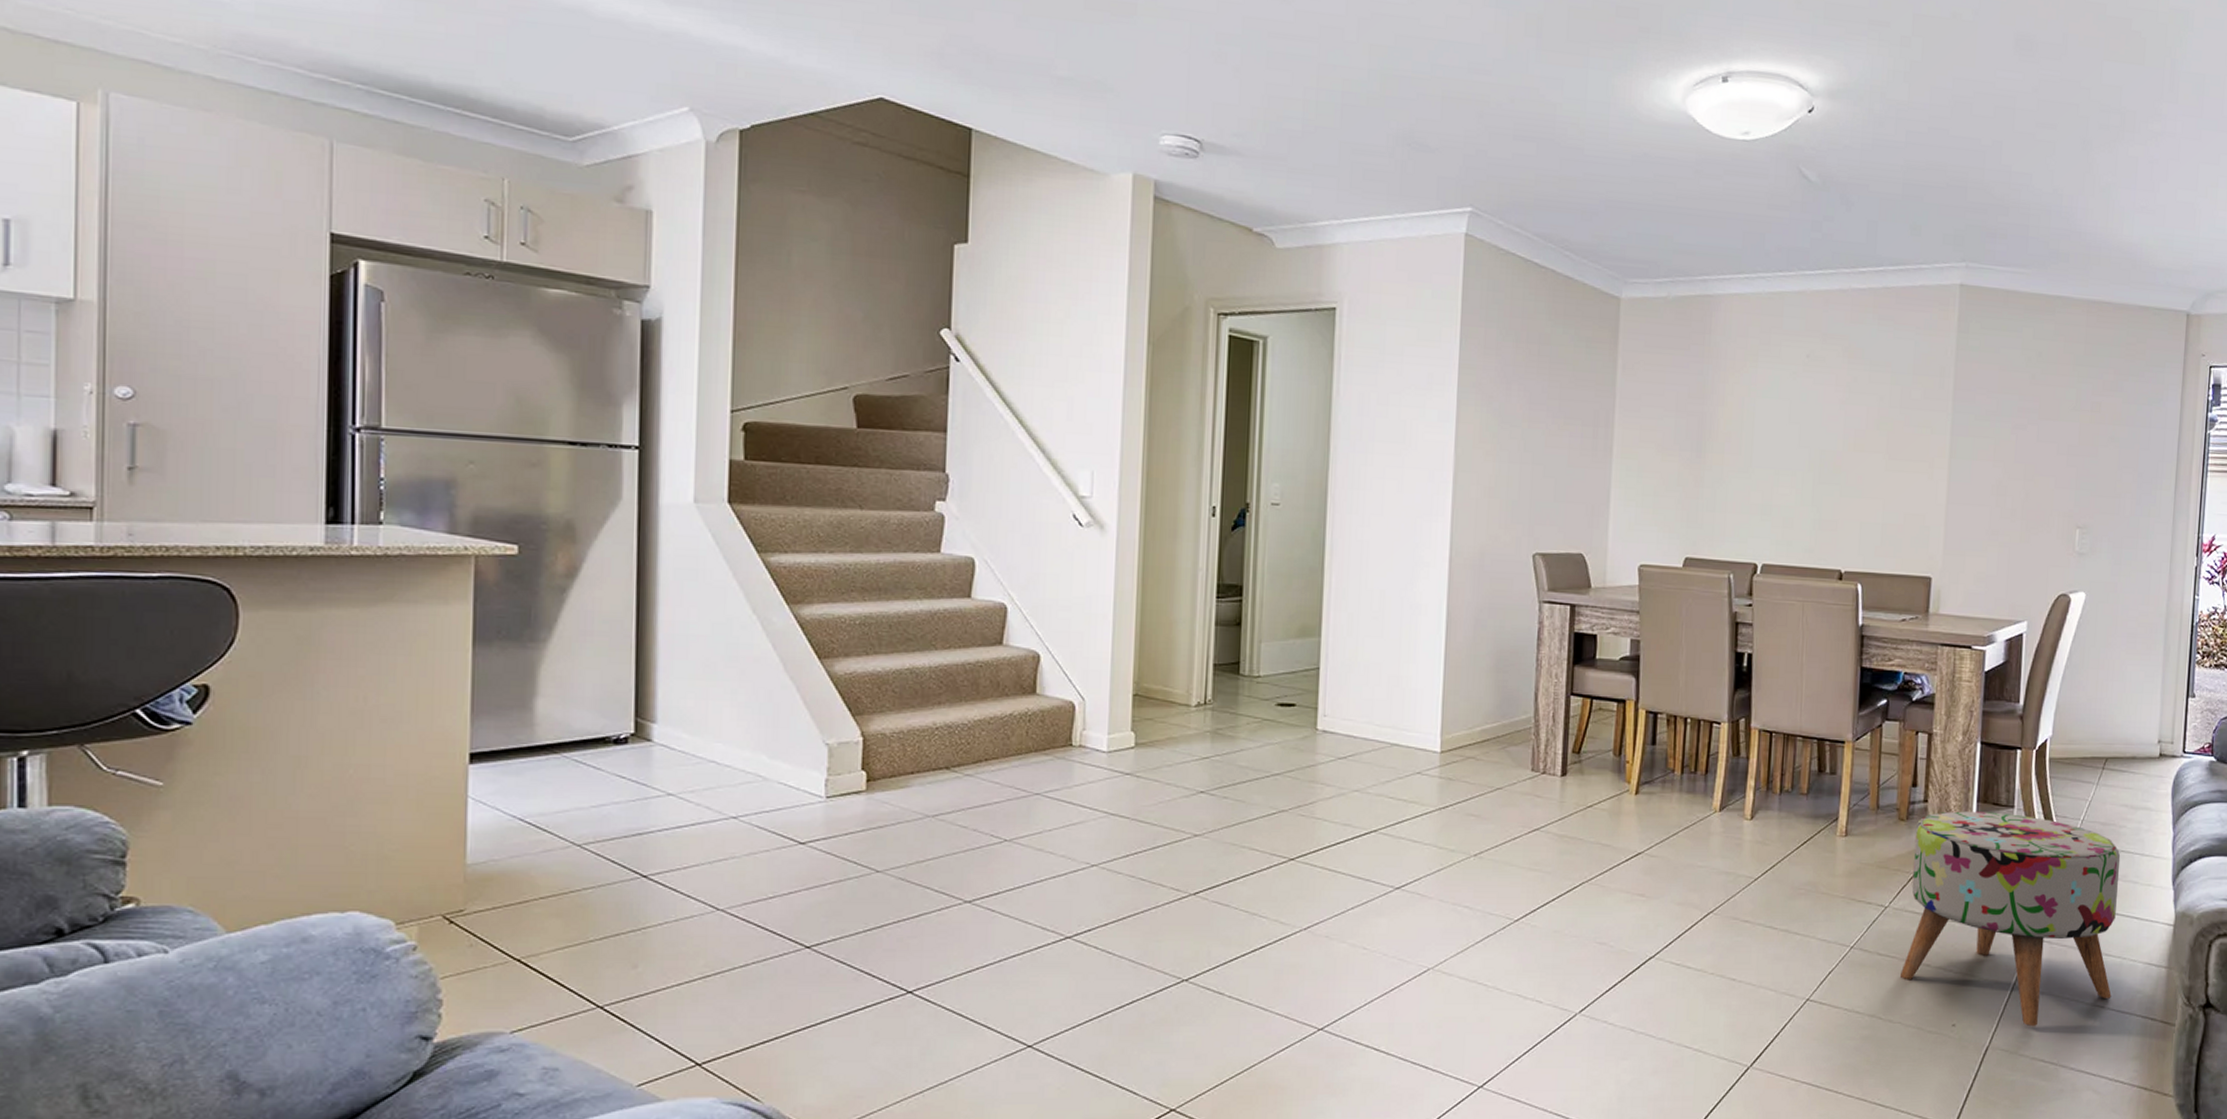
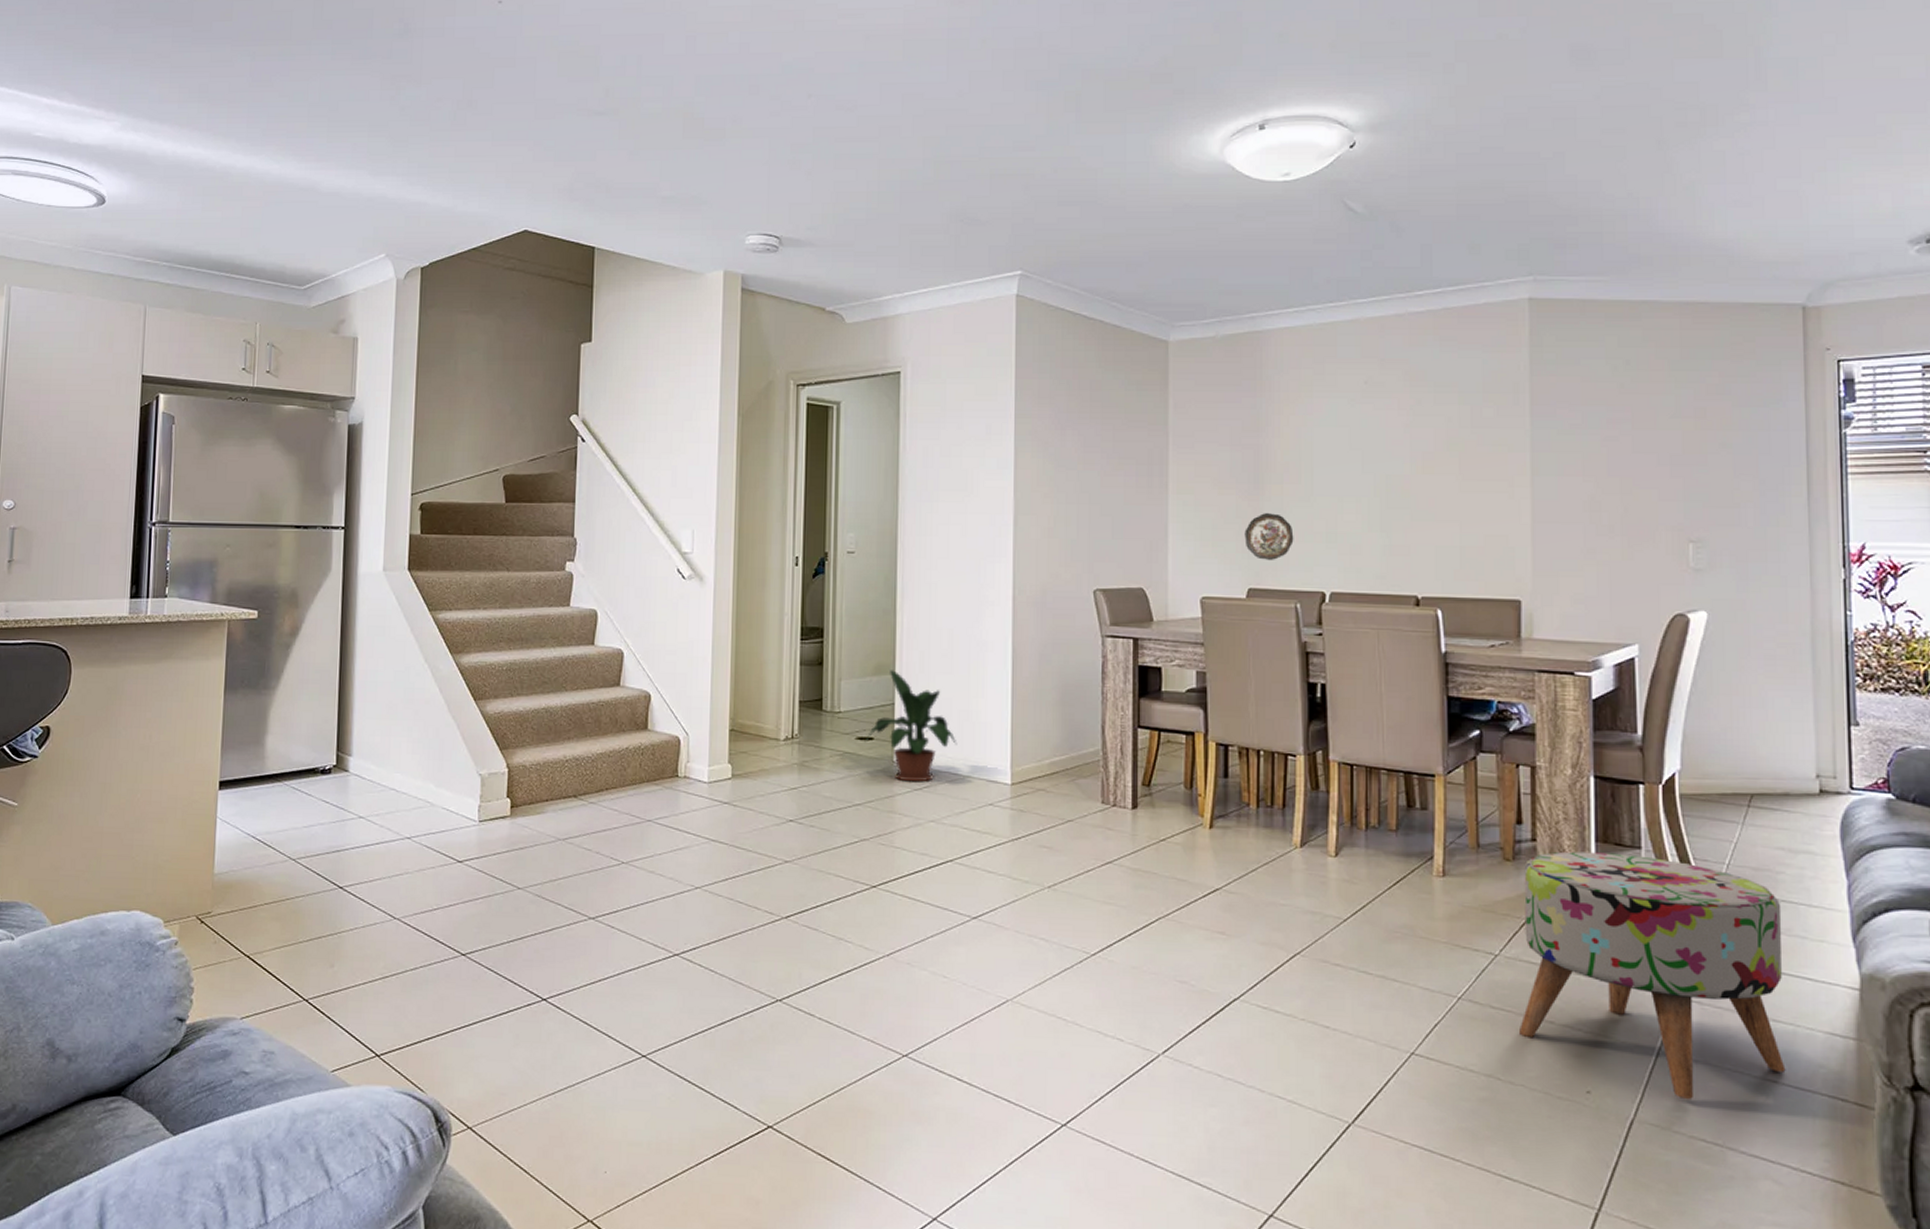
potted plant: none [1285,632,1386,751] -> present [864,670,958,782]
decorative plate: none [1684,482,1731,530] -> present [1244,513,1294,560]

